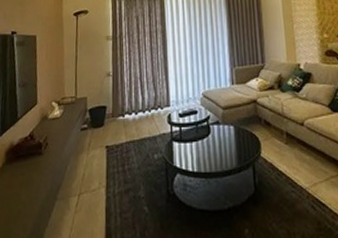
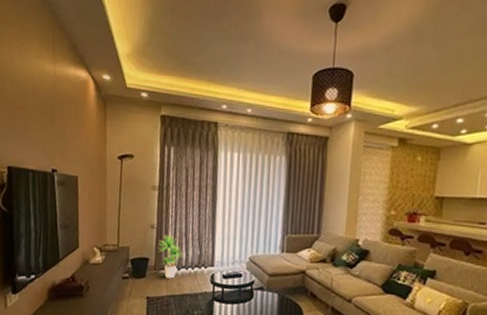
potted plant: none [115,80,140,124] -> present [158,234,184,279]

